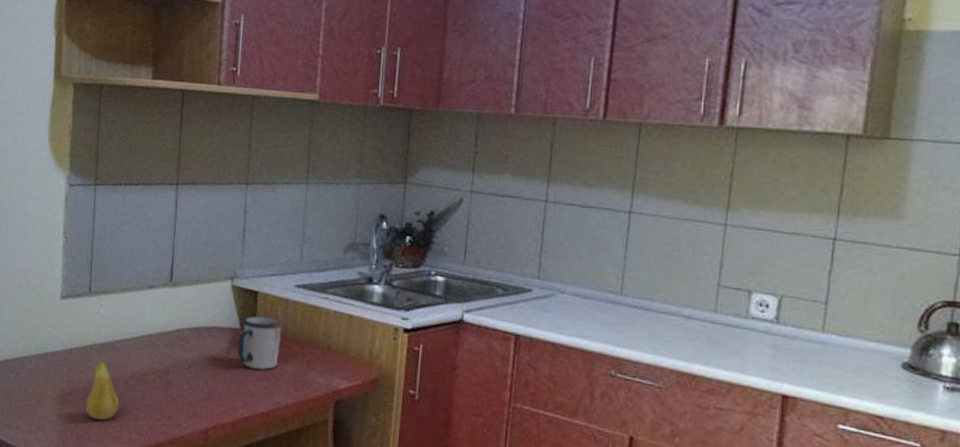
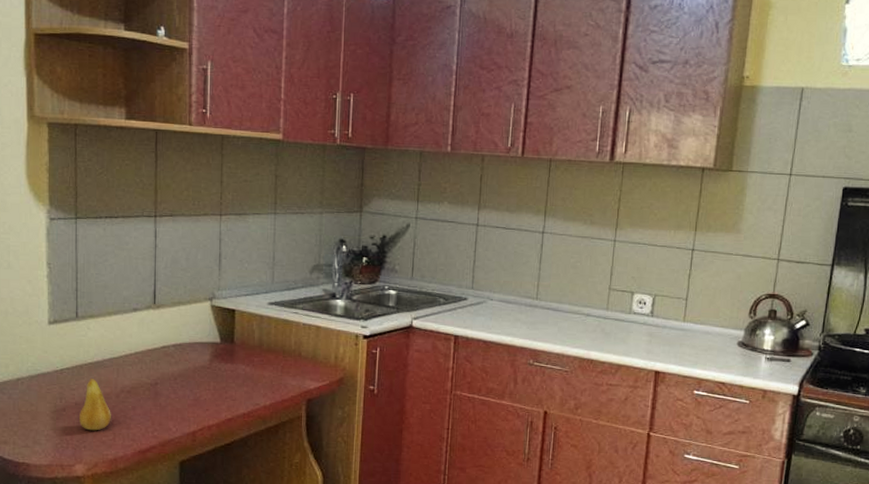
mug: present [237,315,283,370] -> none [219,331,259,377]

